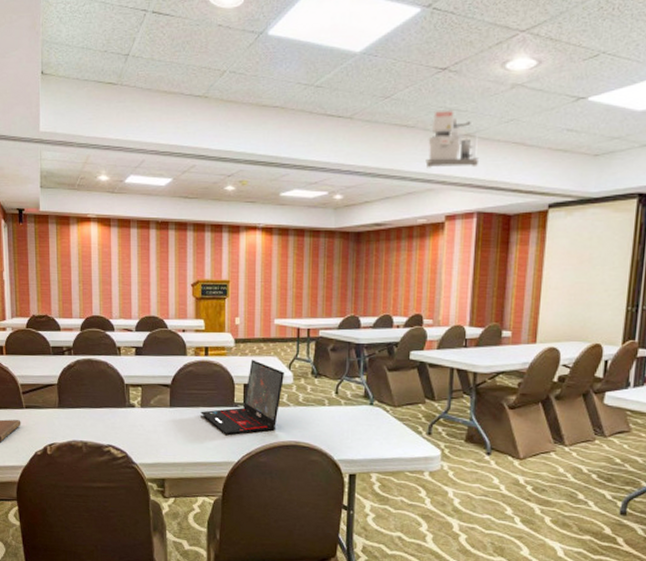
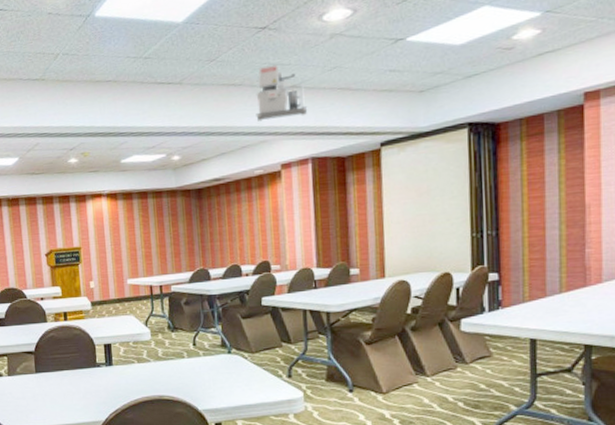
laptop: present [201,360,285,435] -> none [65,320,143,395]

